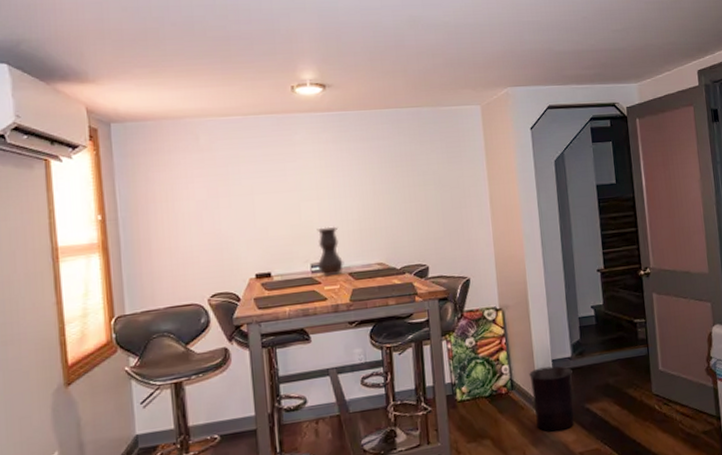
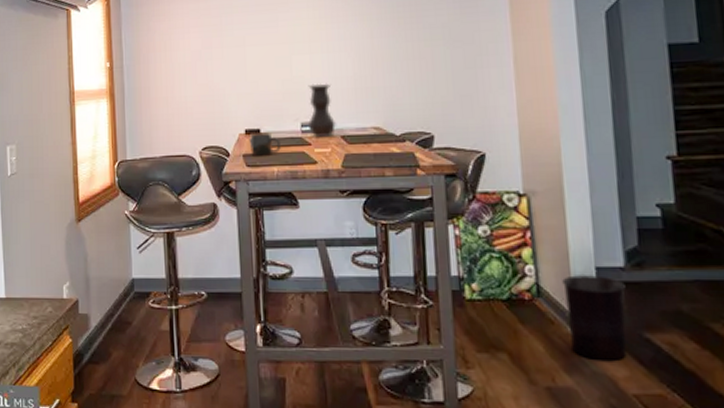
mug: none [261,275,293,300] -> present [250,132,282,158]

